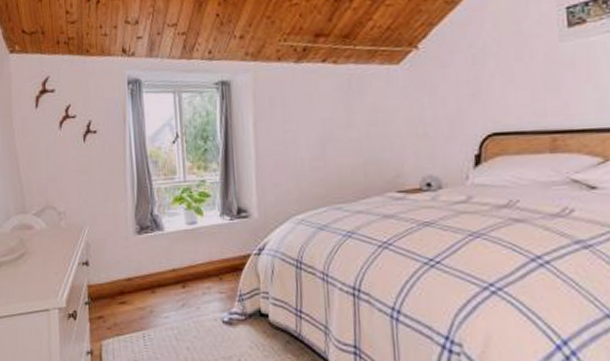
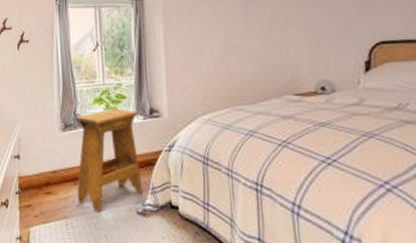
stool: none [152,208,230,323] -> present [75,108,144,213]

